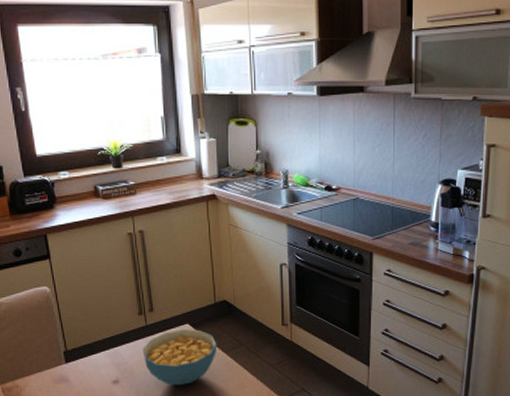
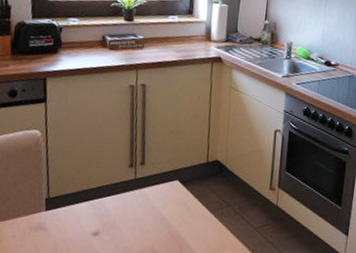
cereal bowl: present [142,329,217,385] -> none [127,185,205,242]

